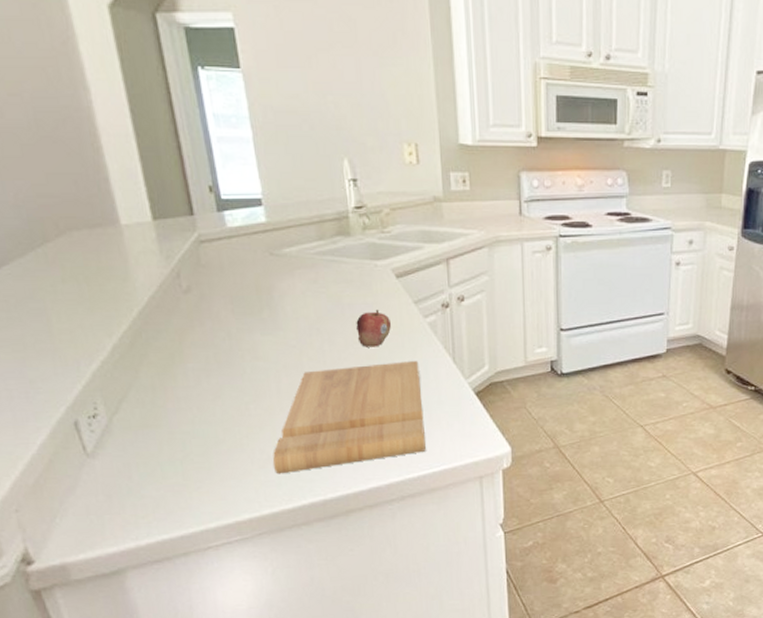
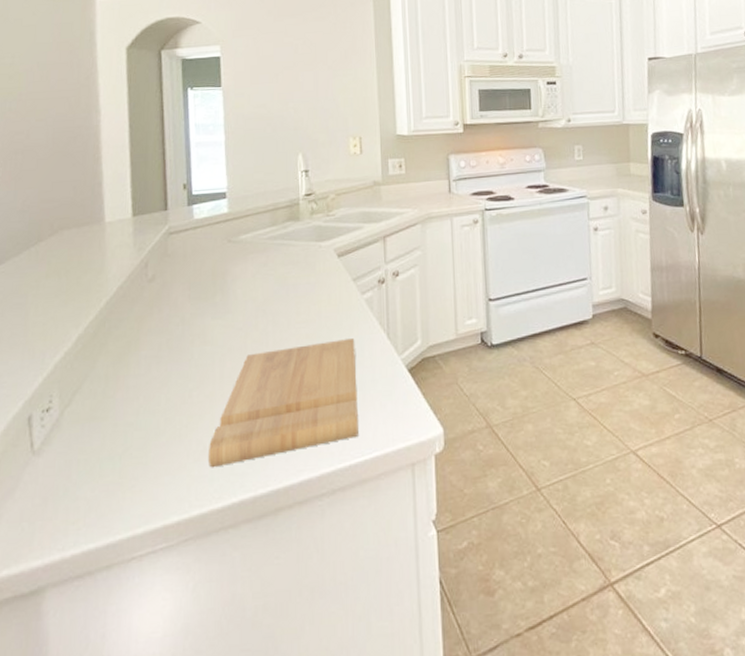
fruit: present [356,310,391,347] -> none [299,289,330,327]

